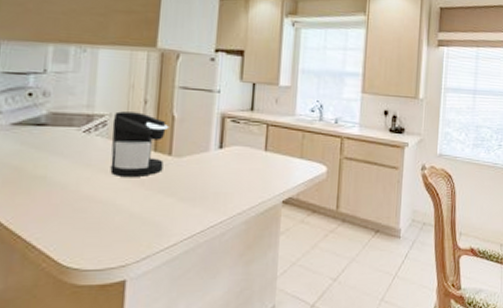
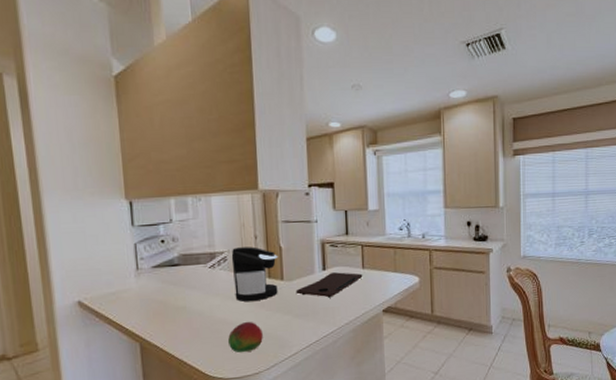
fruit: none [93,200,138,238] -> present [228,321,263,352]
cutting board: none [184,152,265,181] -> present [296,272,363,298]

